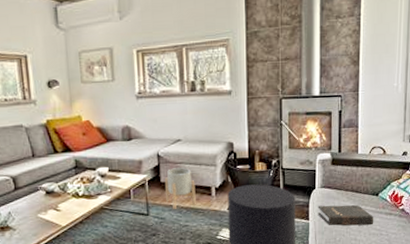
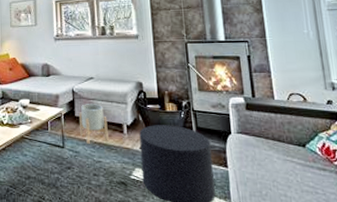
hardback book: present [317,205,374,226] -> none [236,153,306,181]

